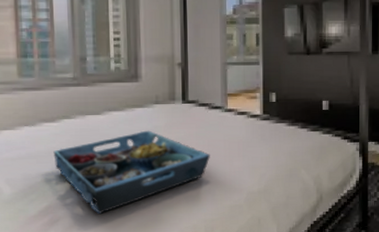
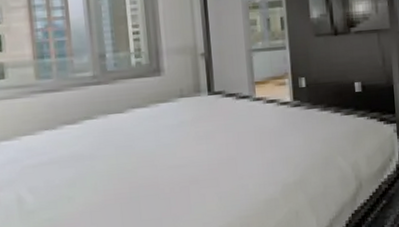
serving tray: present [53,130,210,214] -> none [76,125,241,218]

